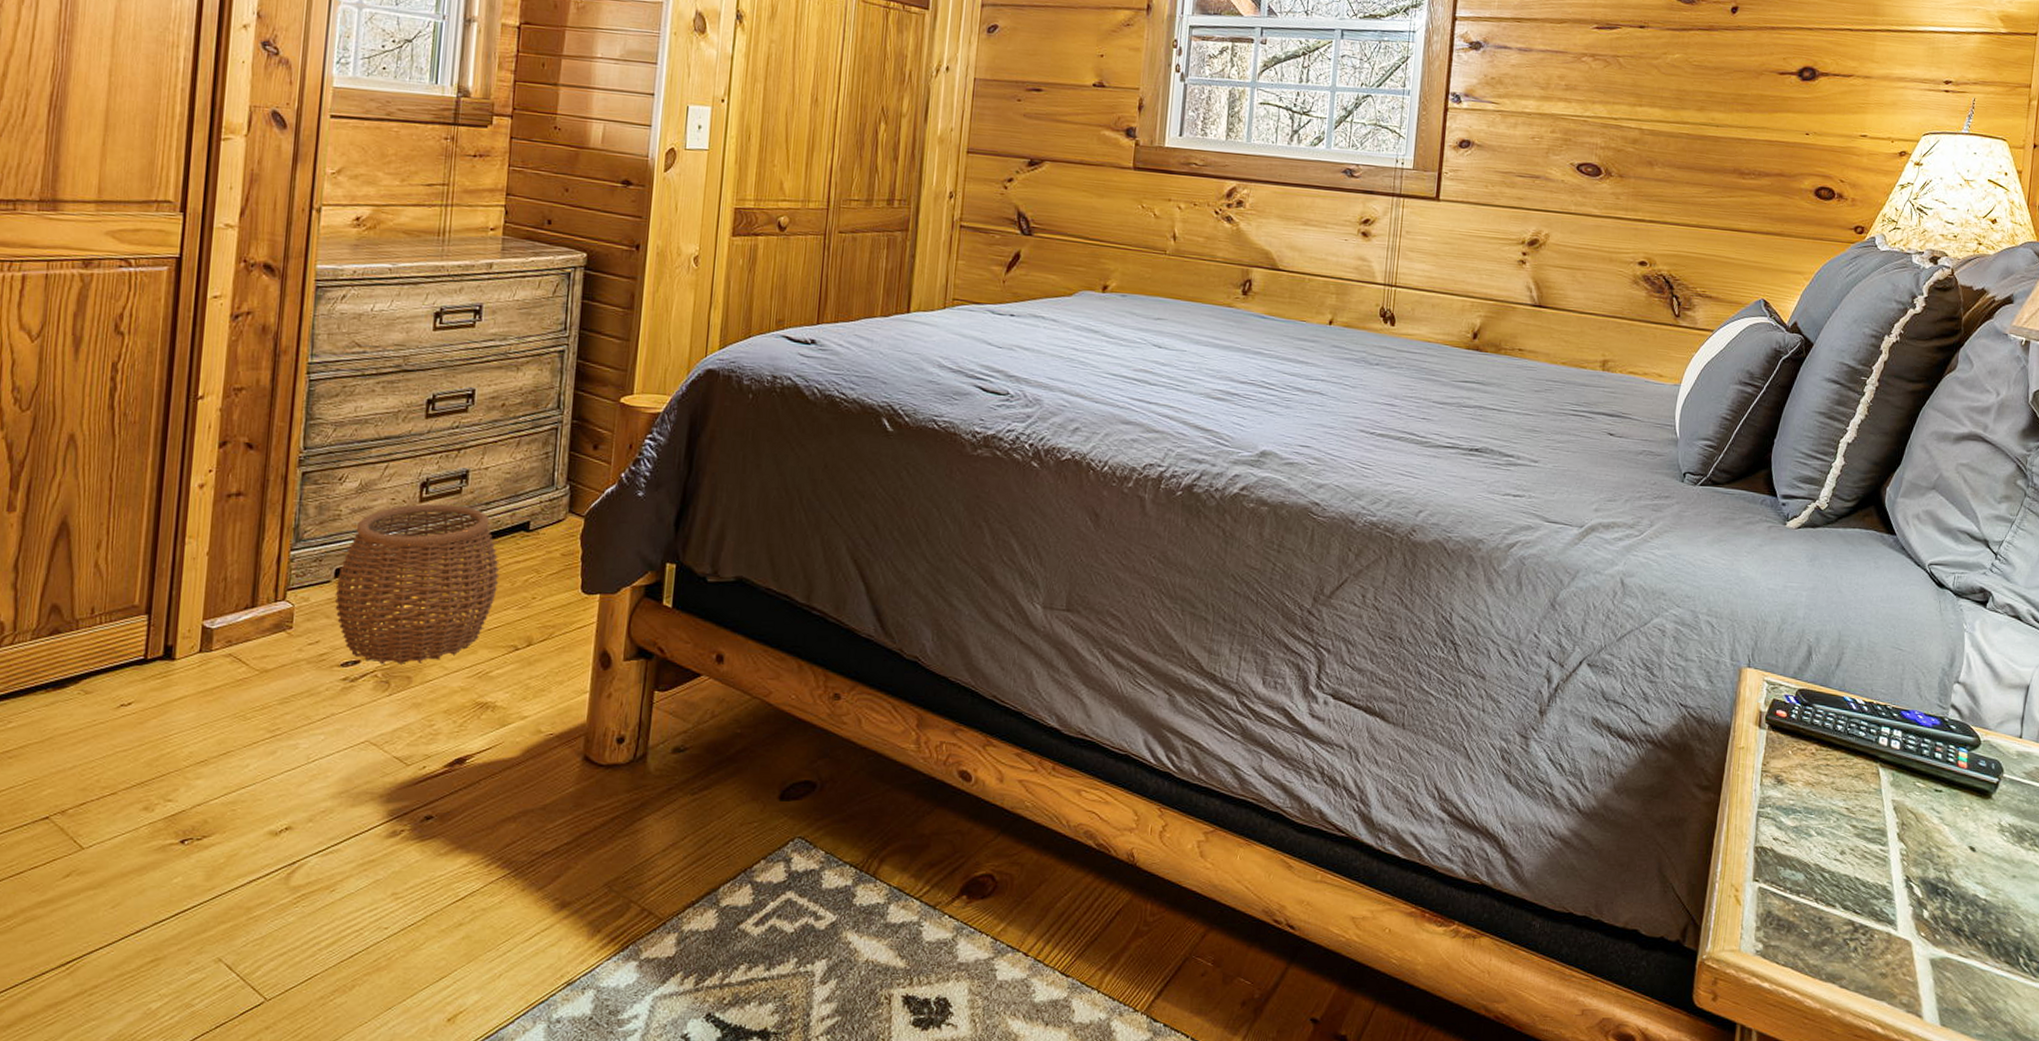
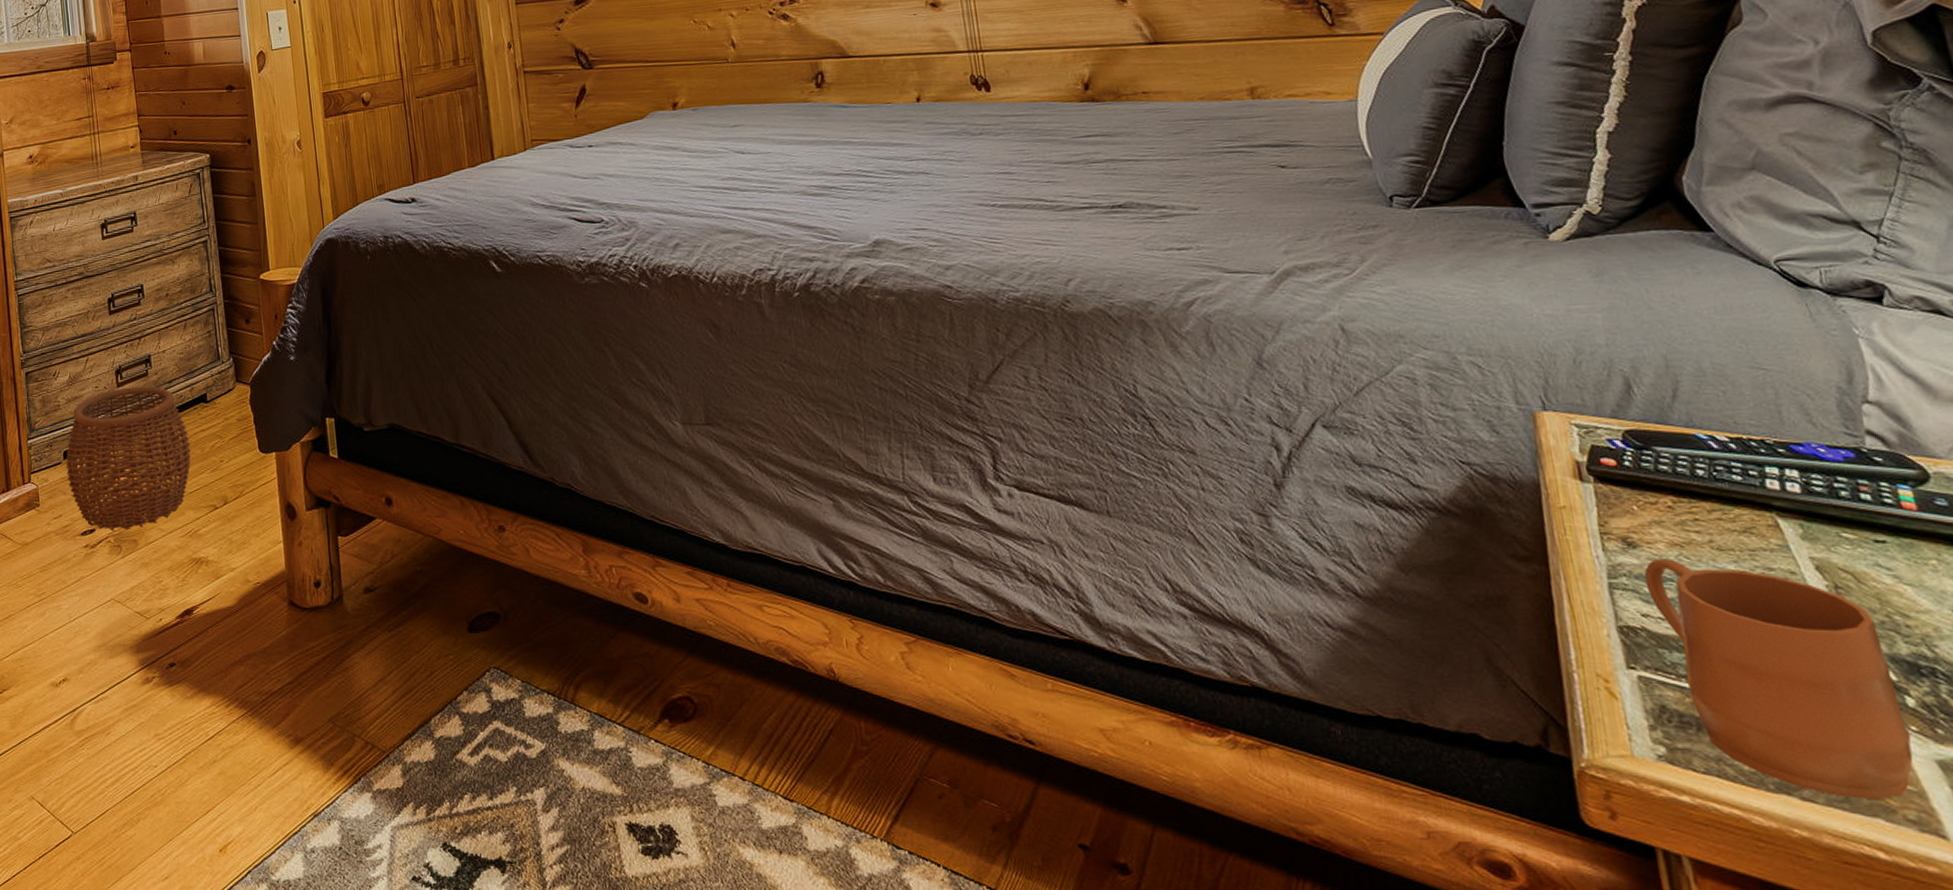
mug: none [1781,794,1920,988] -> present [1644,559,1914,800]

